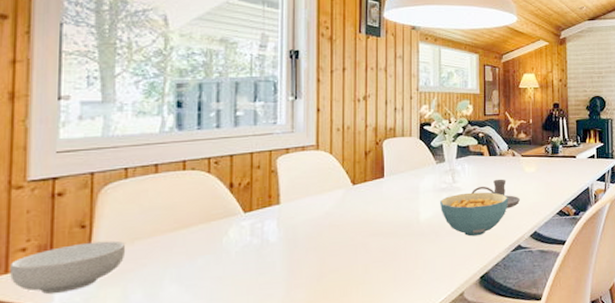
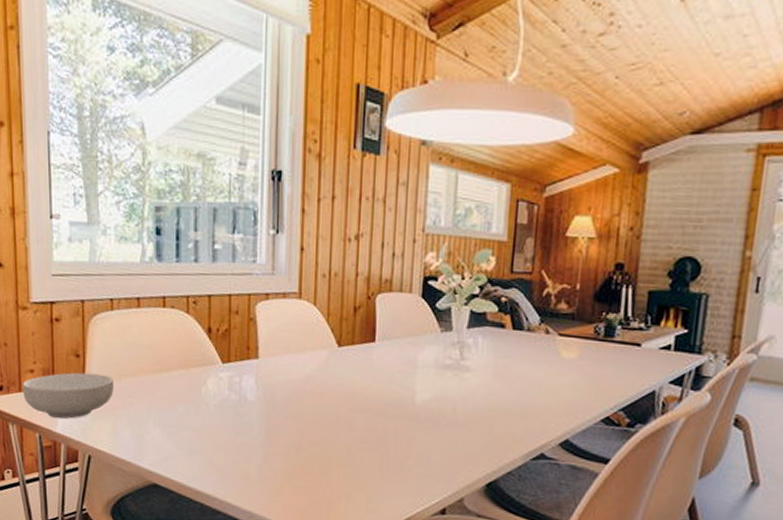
cereal bowl: present [440,192,509,237] -> none [442,374,535,433]
candle holder: present [471,179,520,209] -> none [484,362,550,404]

